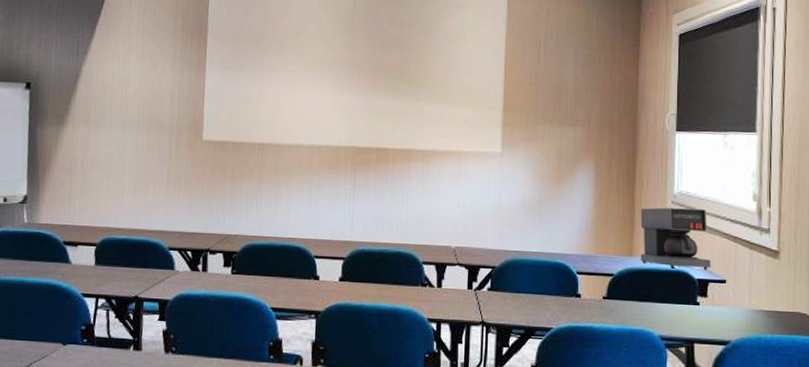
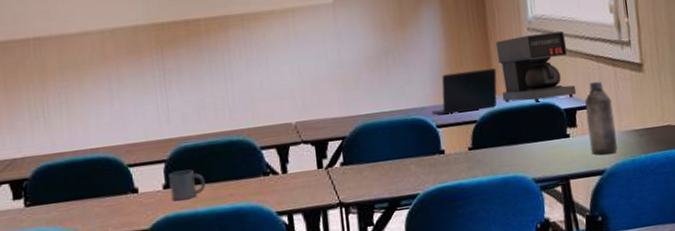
mug: none [344,268,373,294] -> present [168,169,206,201]
laptop: none [574,229,638,266] -> present [431,68,497,115]
water bottle: none [717,259,745,328] -> present [585,81,618,155]

